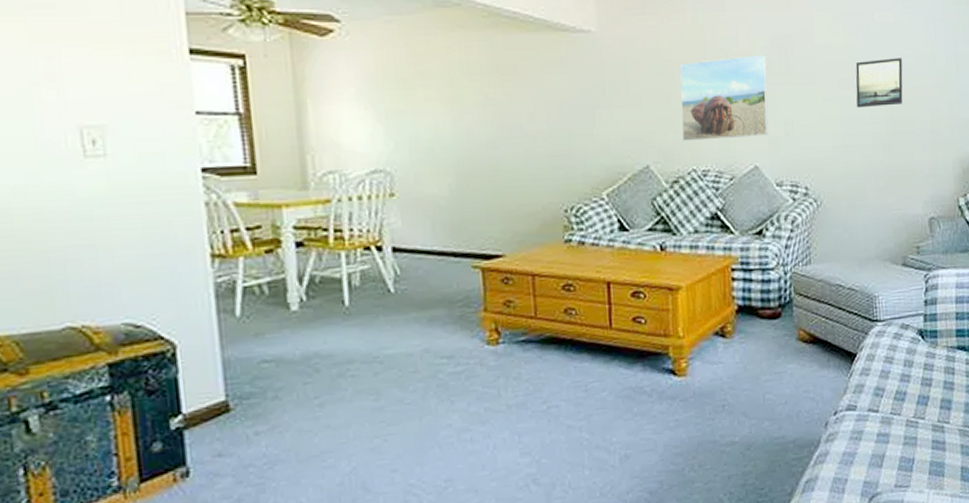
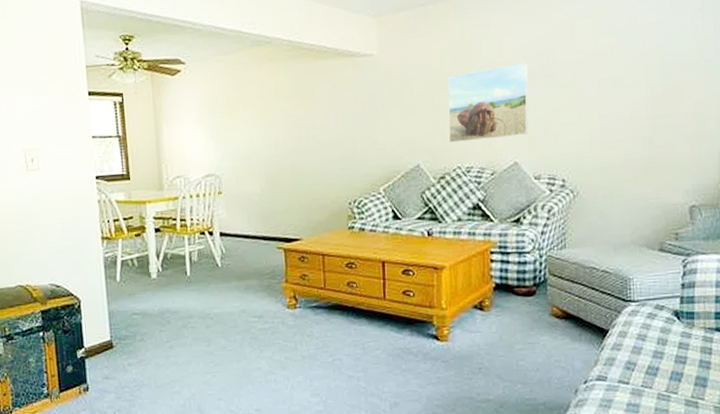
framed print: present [855,58,903,108] -> none [616,55,667,106]

